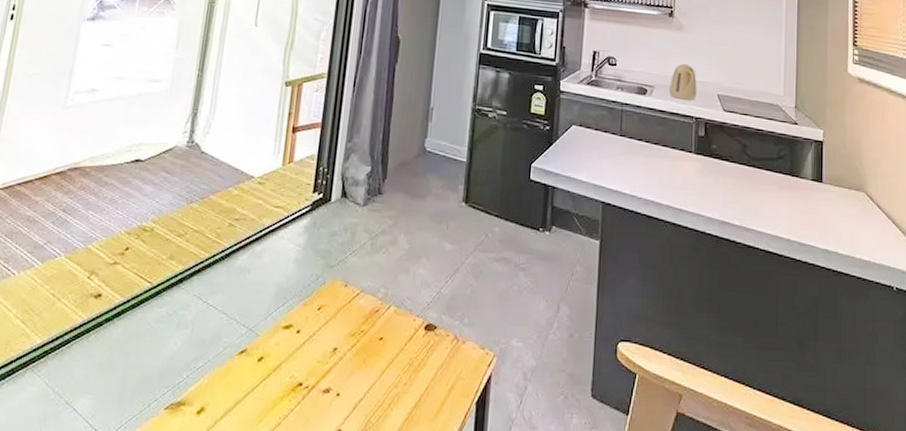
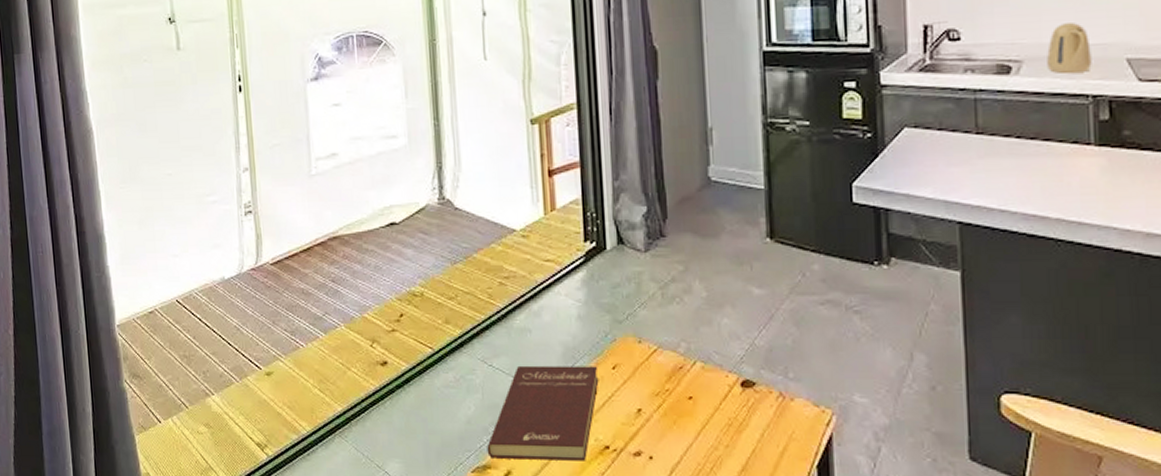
book: none [184,303,305,398] -> present [487,365,599,461]

